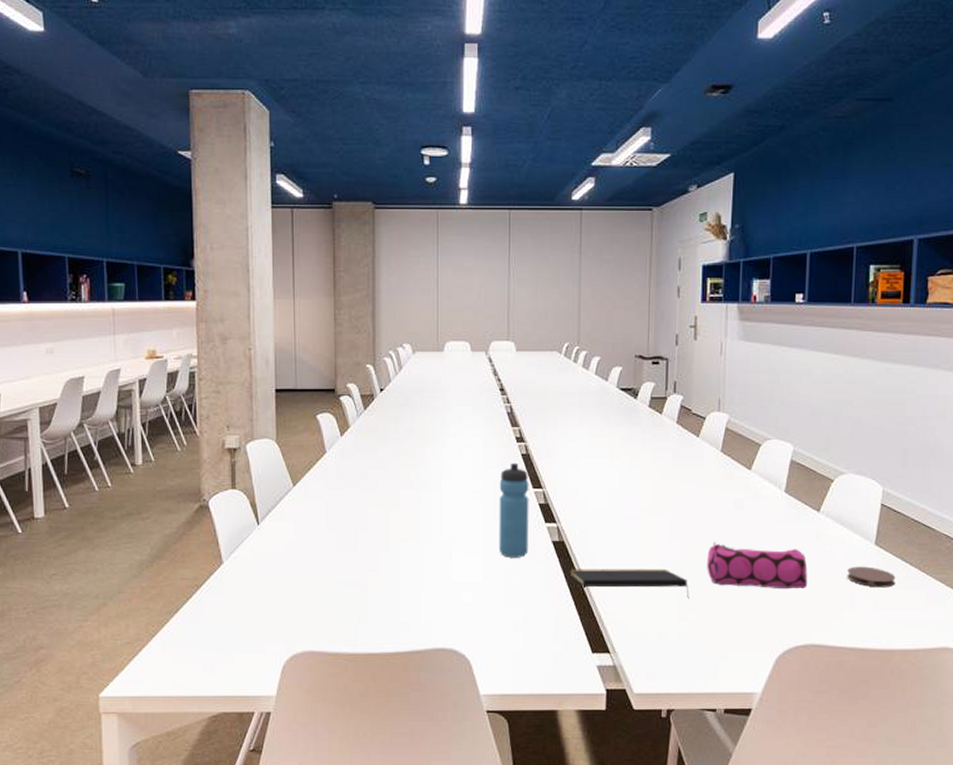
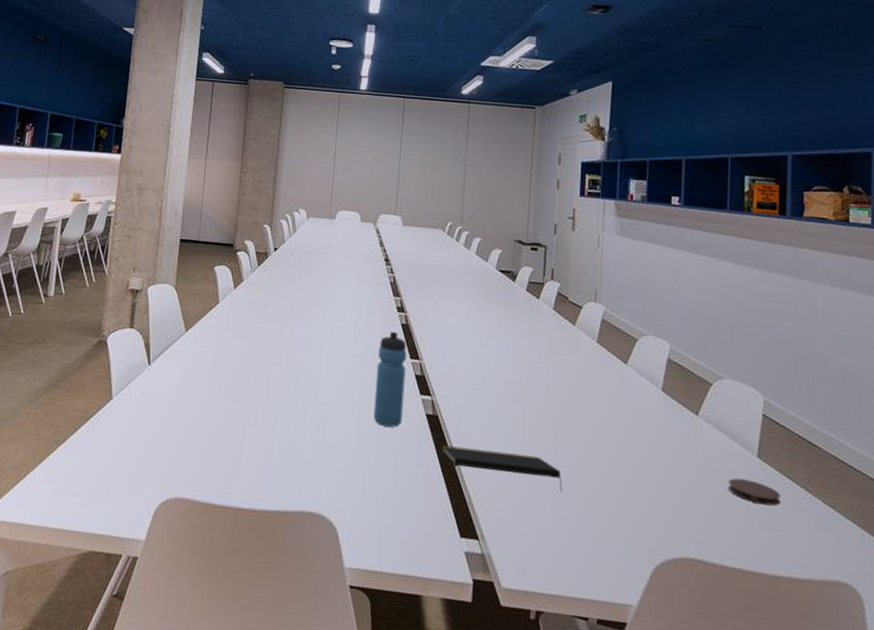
pencil case: present [707,542,808,589] -> none [581,434,687,496]

